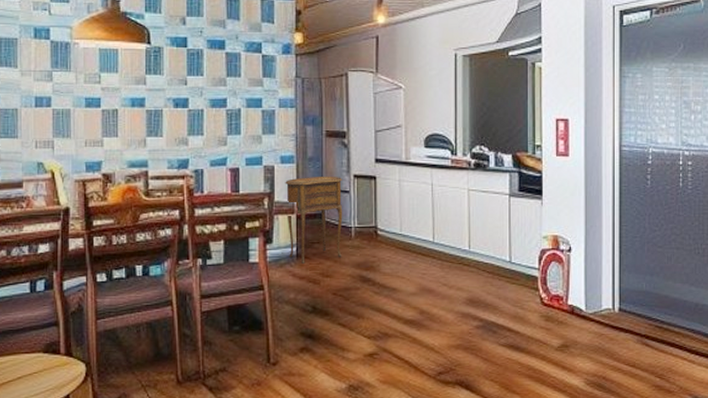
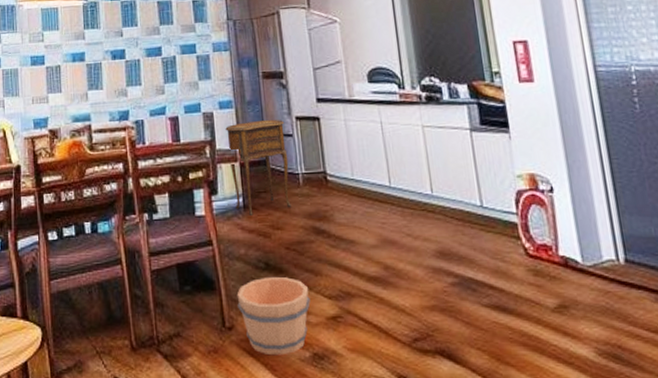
bucket: none [283,318,351,387] -> present [236,276,311,356]

